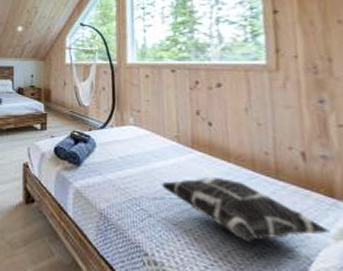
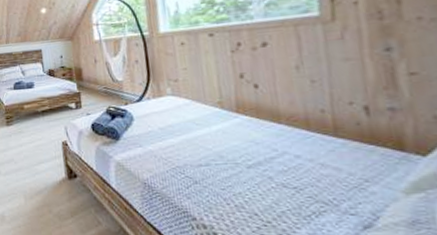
decorative pillow: present [160,176,331,242] -> none [205,139,400,201]

